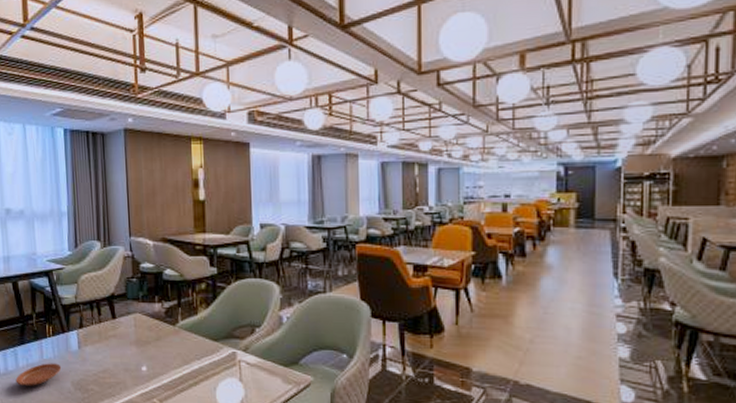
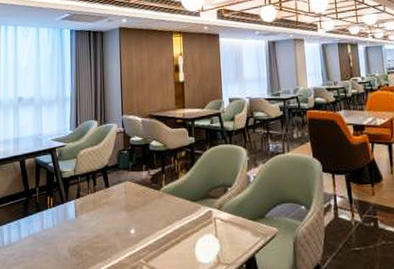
plate: present [15,363,62,386] -> none [17,232,60,256]

